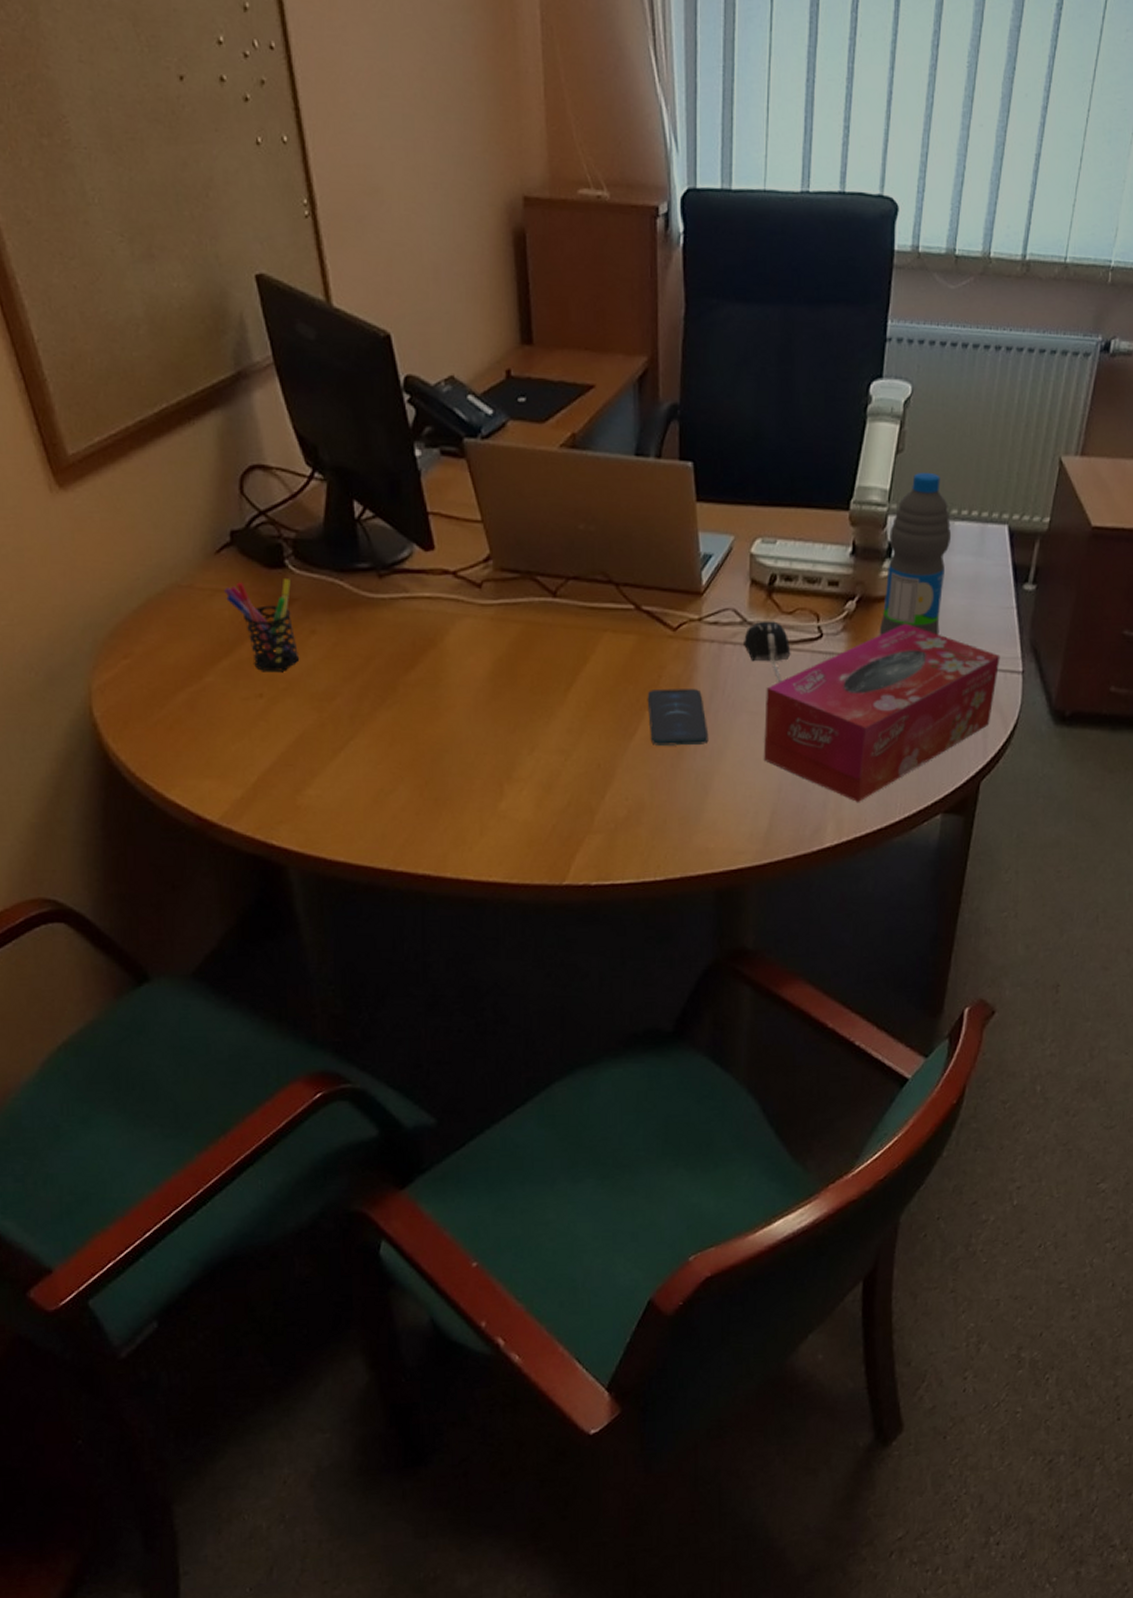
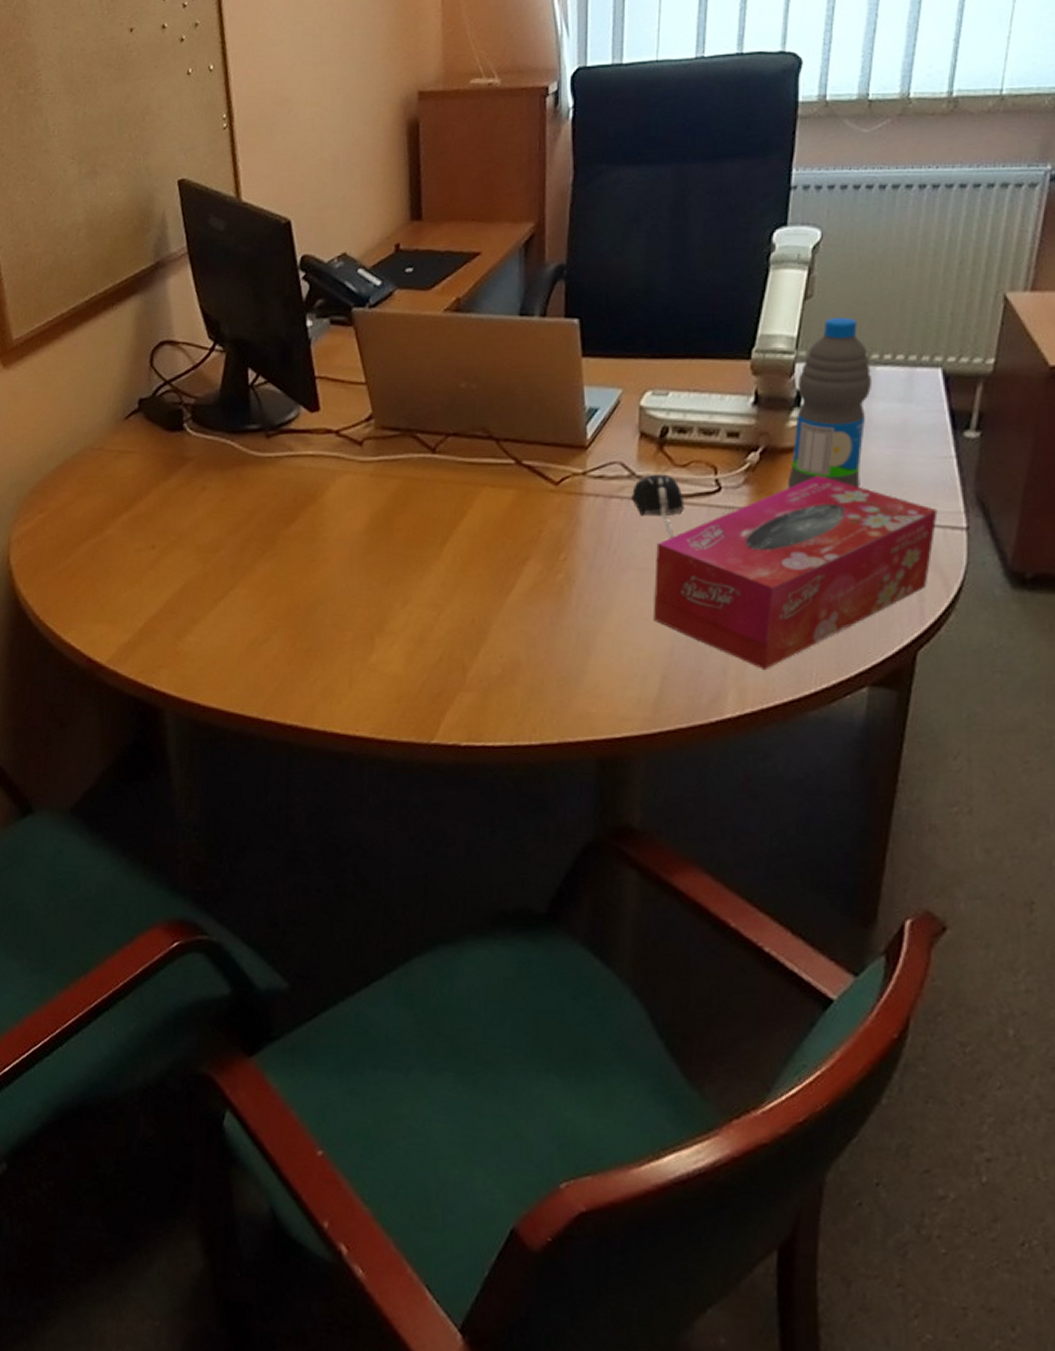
pen holder: present [223,579,300,673] -> none [128,440,190,526]
smartphone: present [648,688,709,746] -> none [527,543,592,603]

